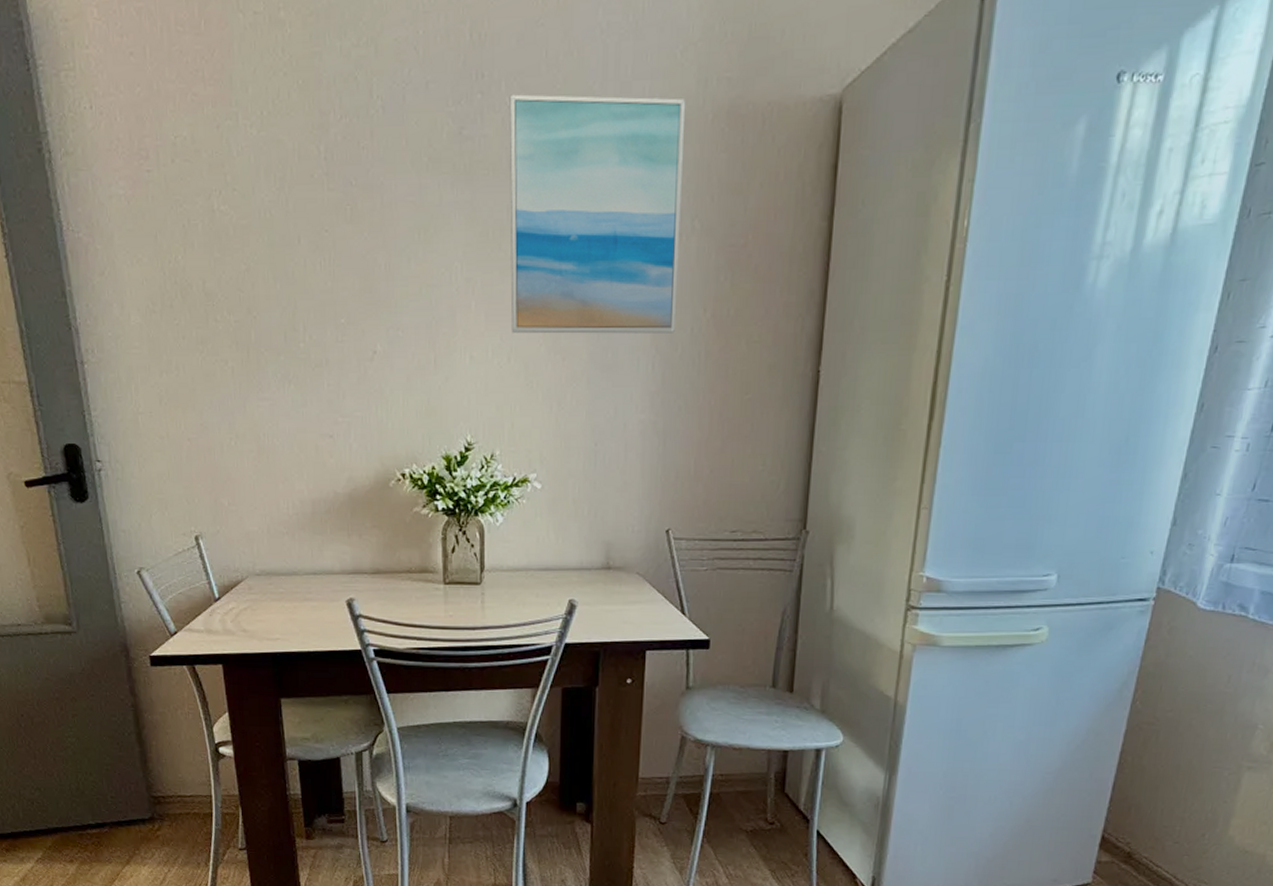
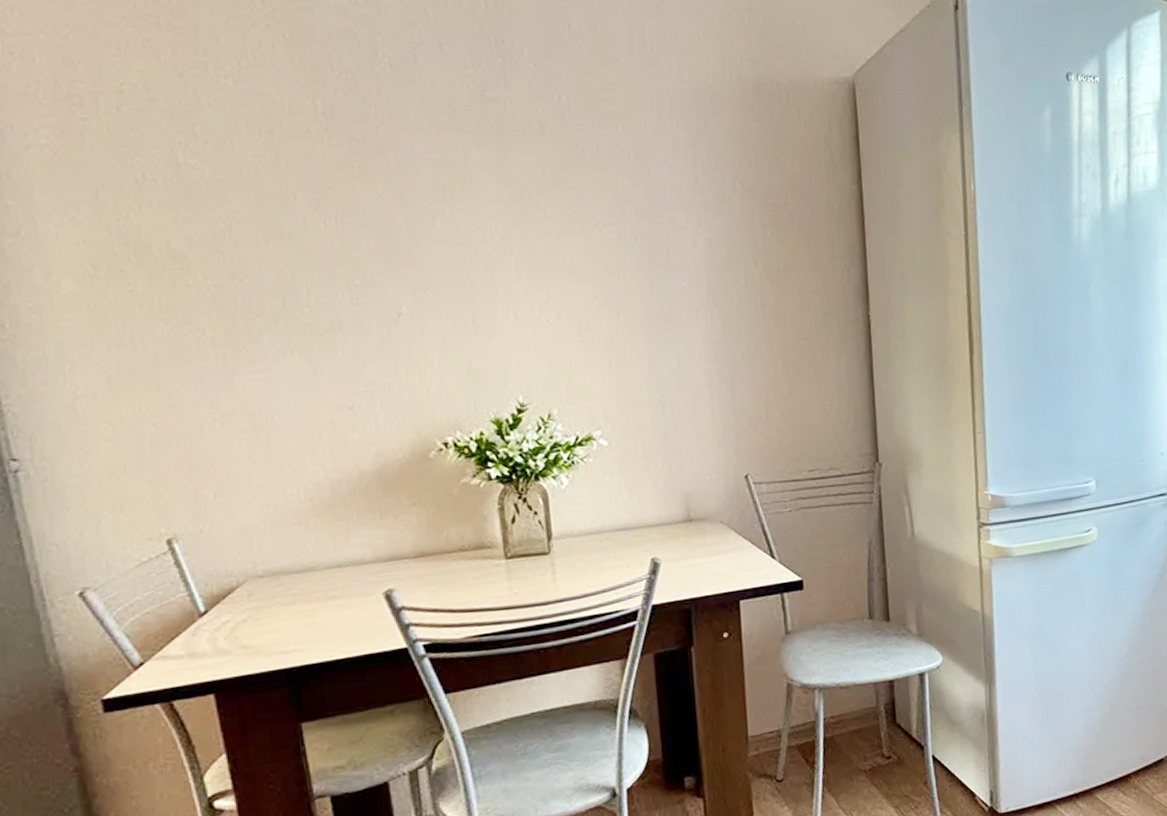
wall art: present [509,94,685,334] -> none [533,61,730,290]

